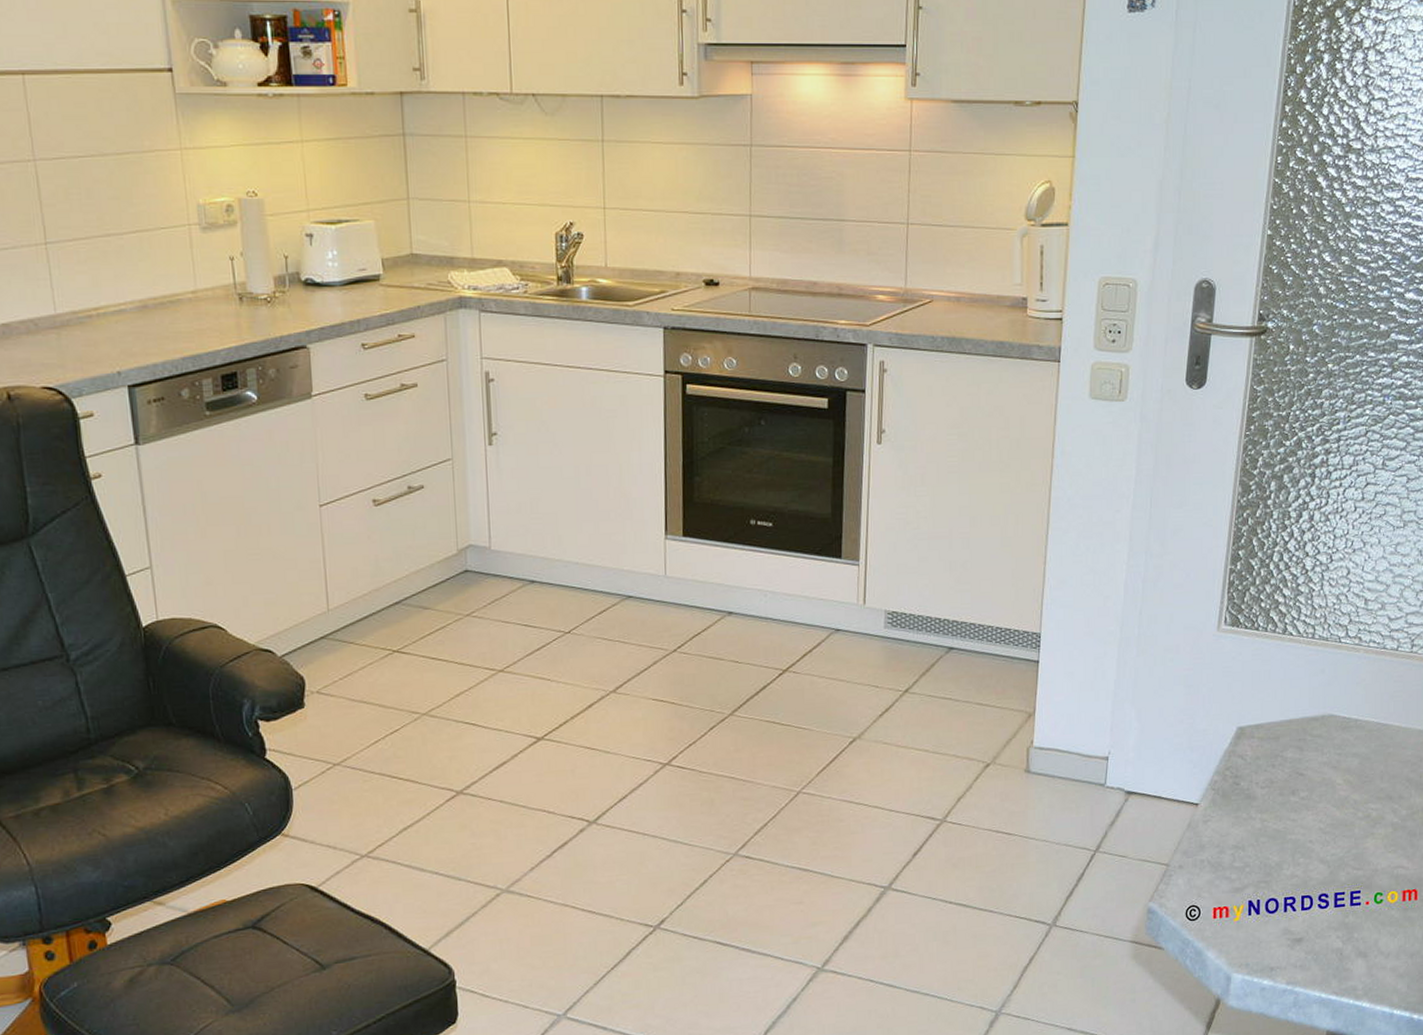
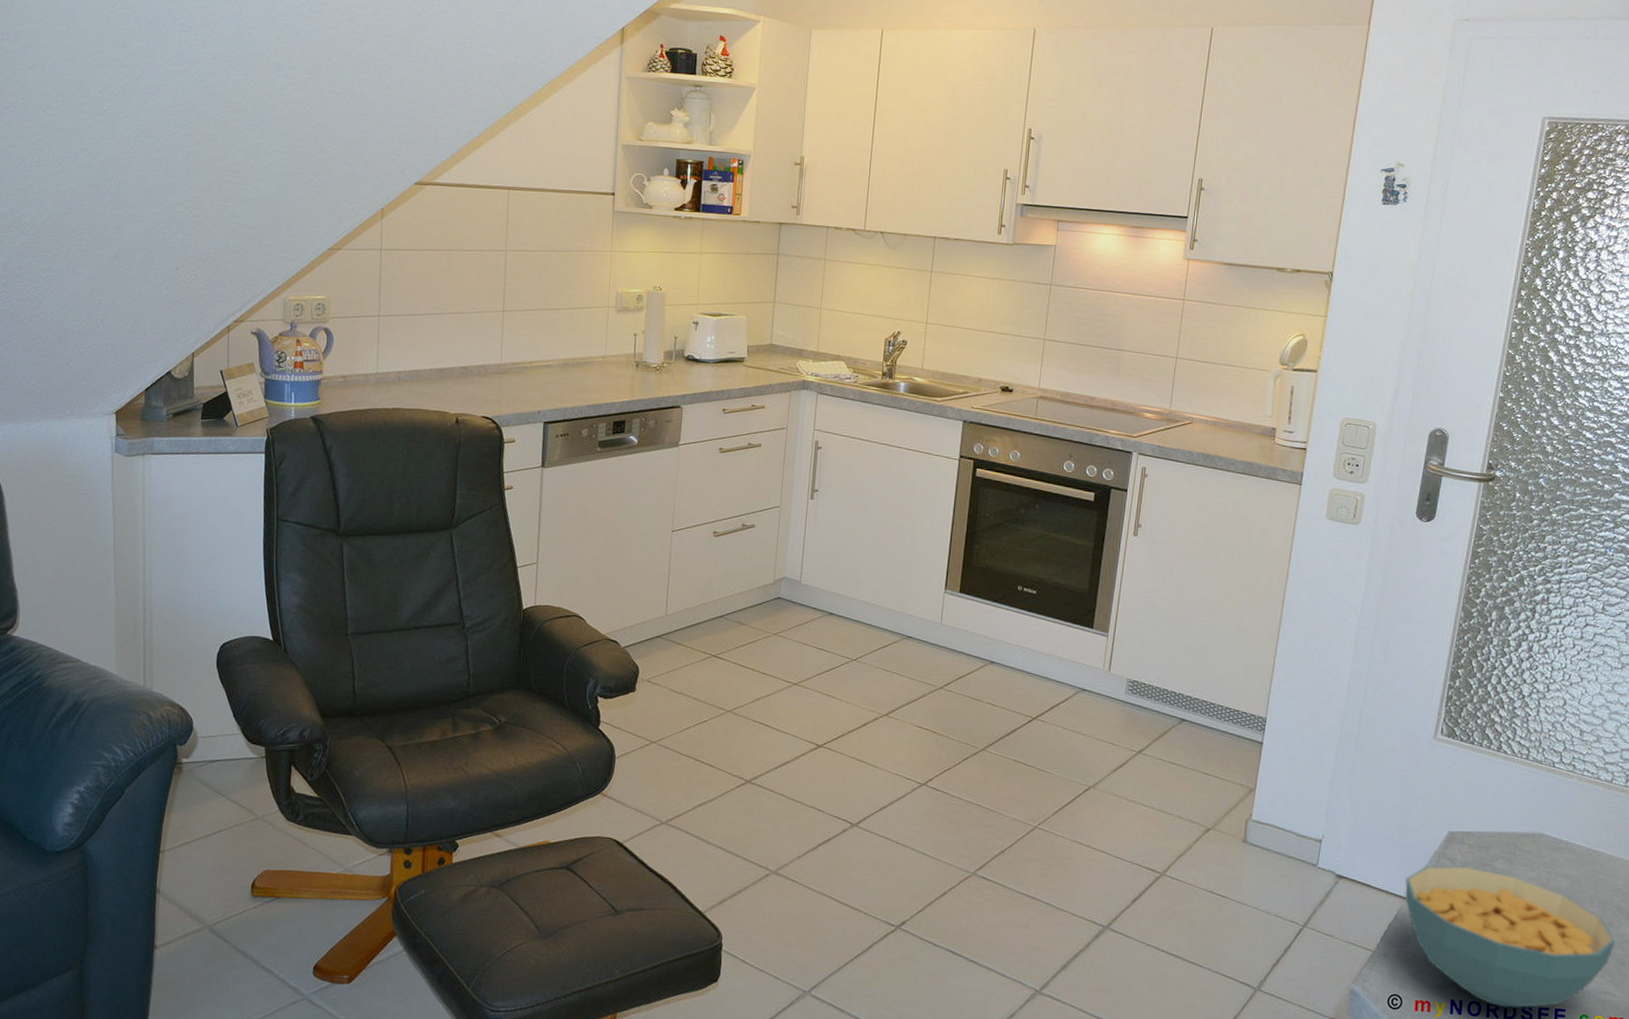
cereal bowl: none [1197,760,1407,900] -> present [1405,865,1616,1008]

